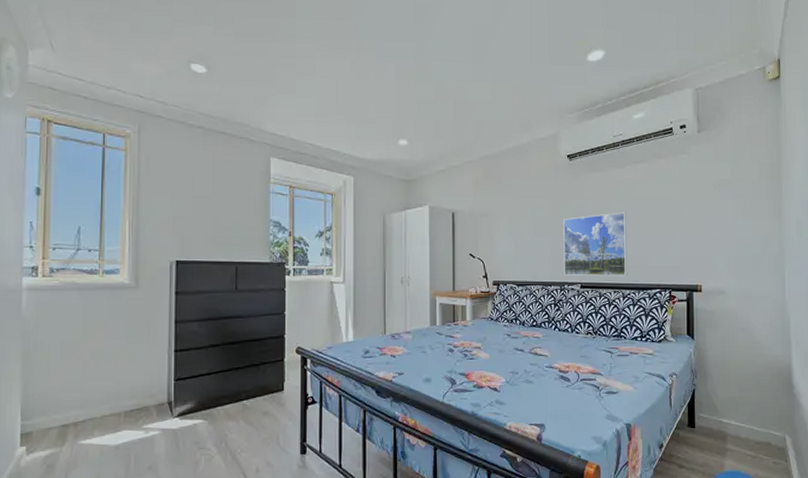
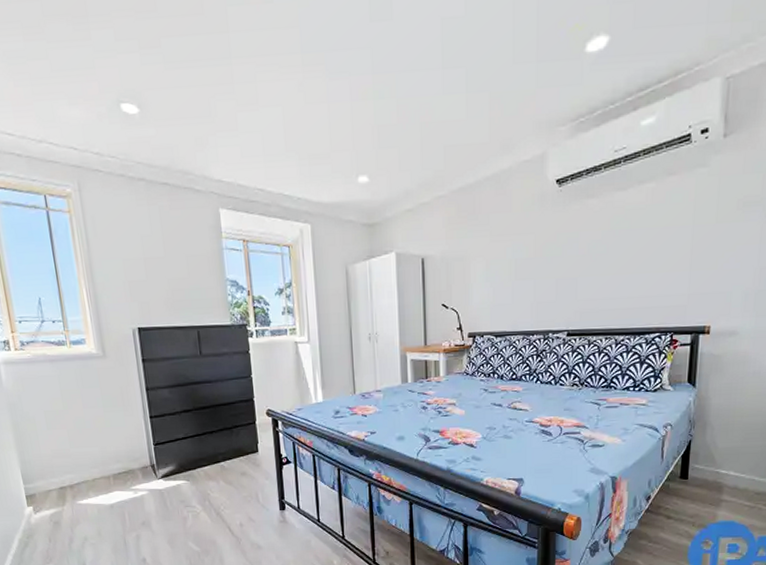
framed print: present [563,212,628,276] -> none [548,245,625,323]

